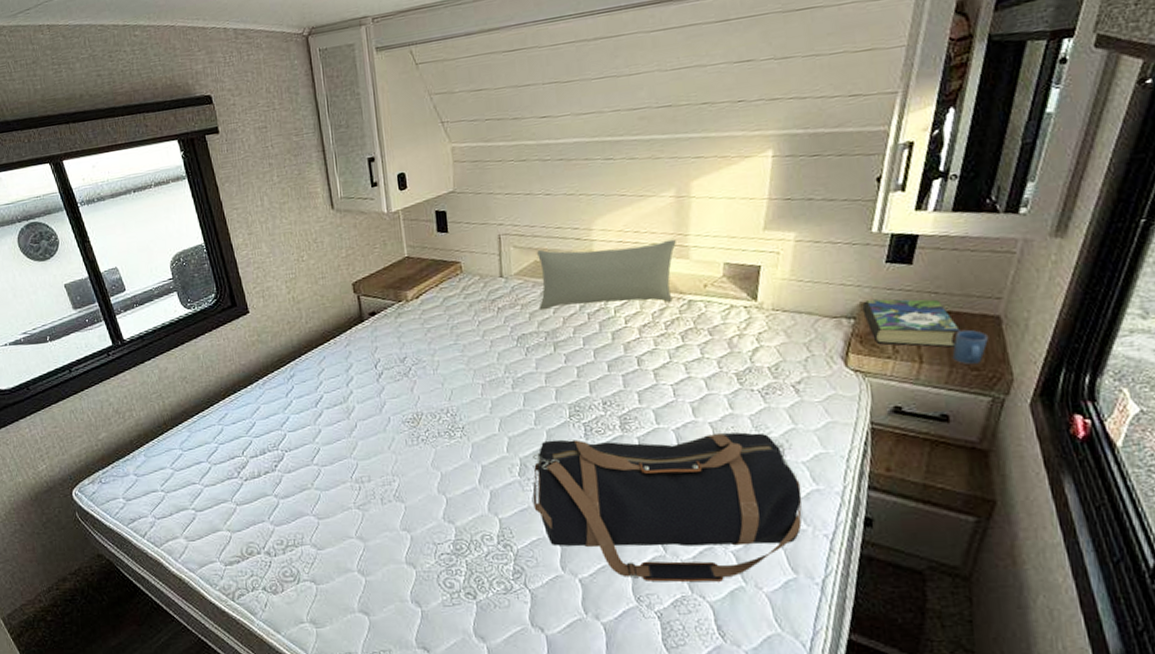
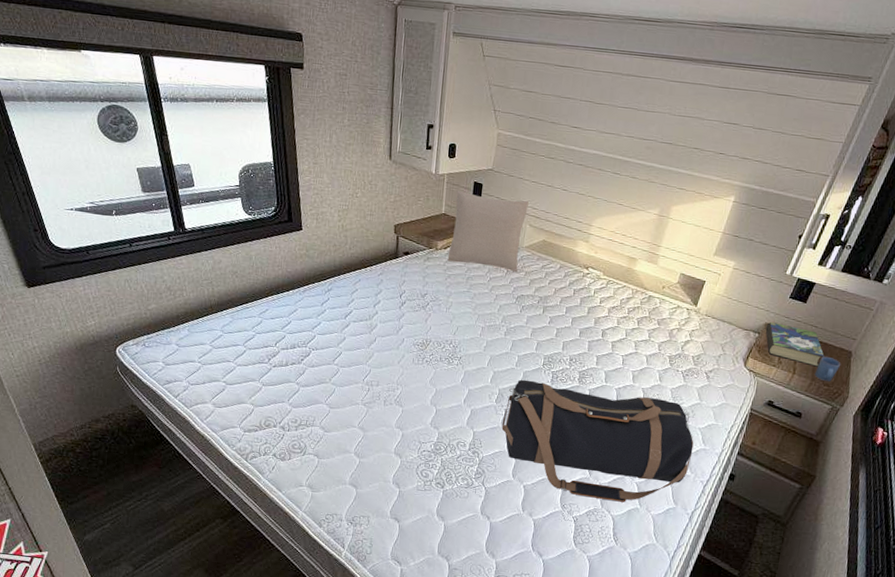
pillow: none [417,218,511,313] -> present [447,190,529,271]
pillow: present [537,239,676,311] -> none [538,232,651,294]

